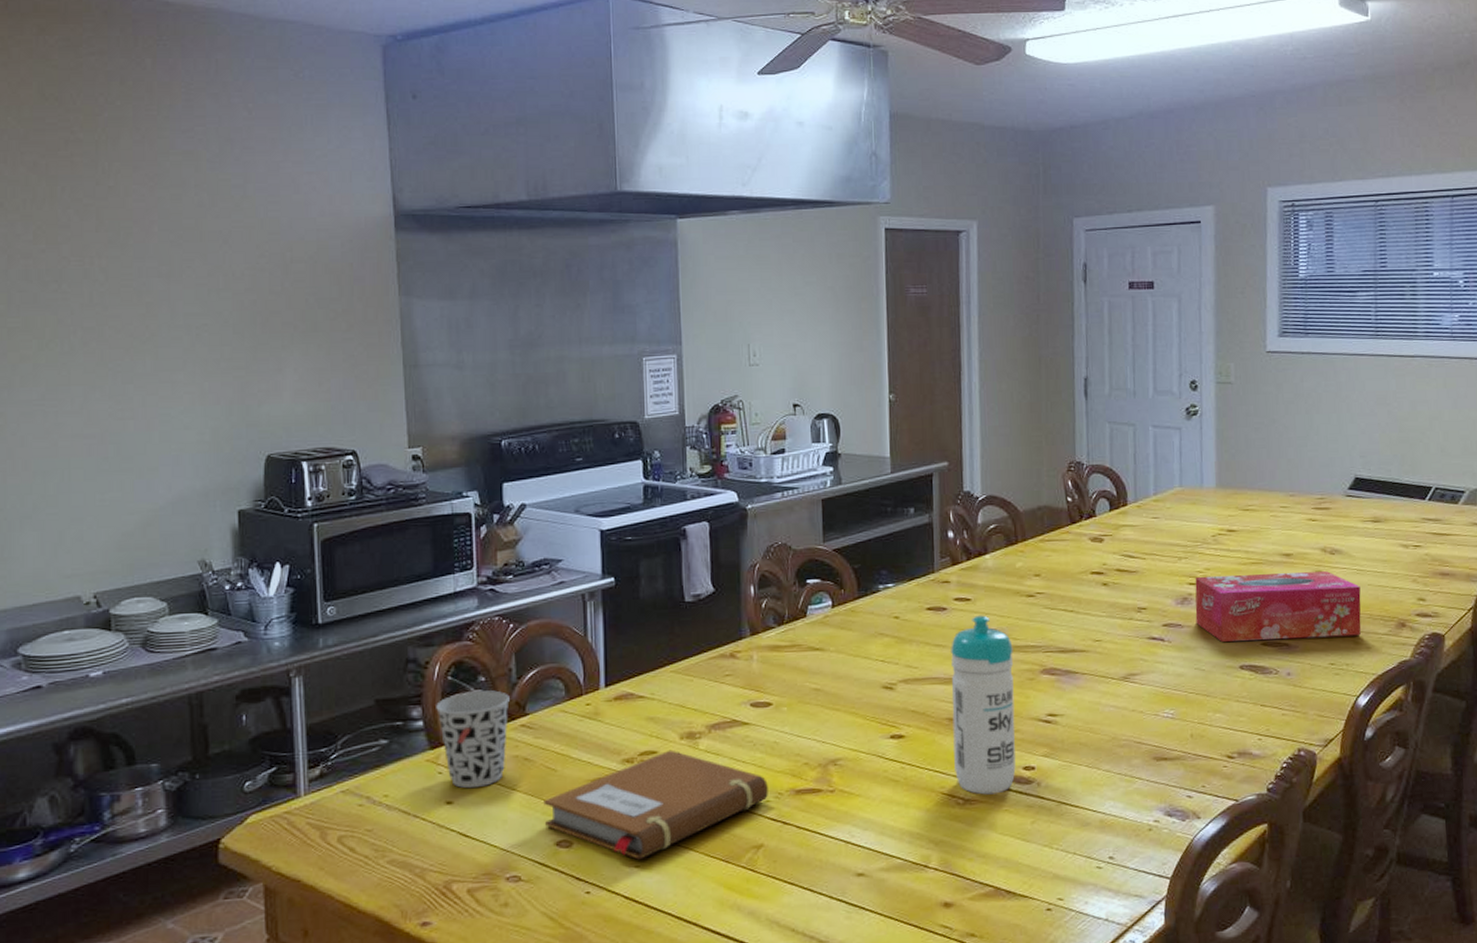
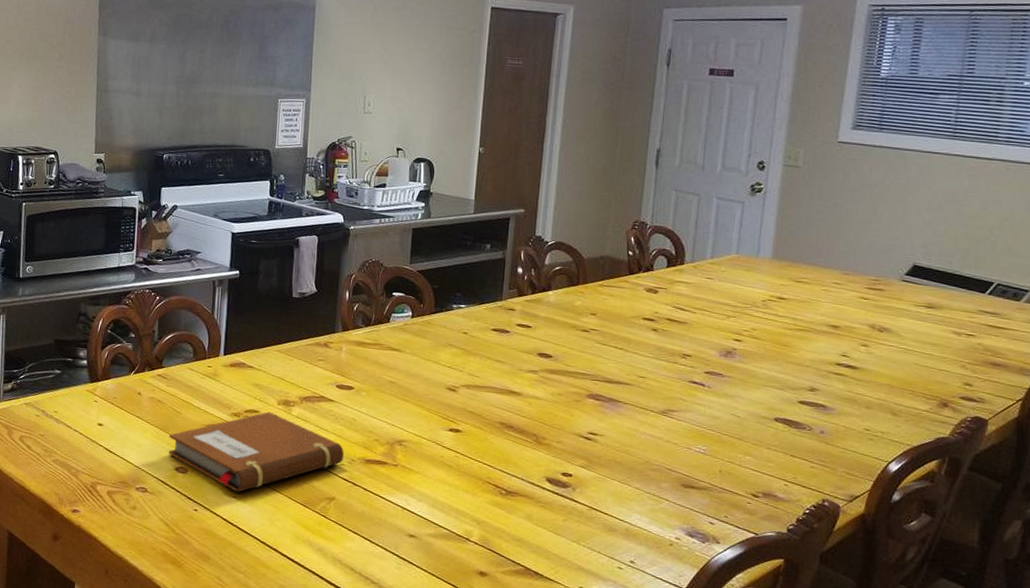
cup: present [436,690,510,788] -> none [97,343,152,417]
water bottle: present [951,615,1016,795] -> none [501,341,564,491]
tissue box: present [1195,571,1362,642] -> none [737,334,905,408]

